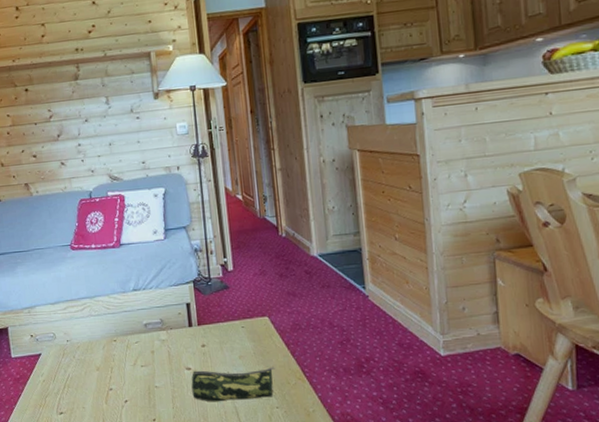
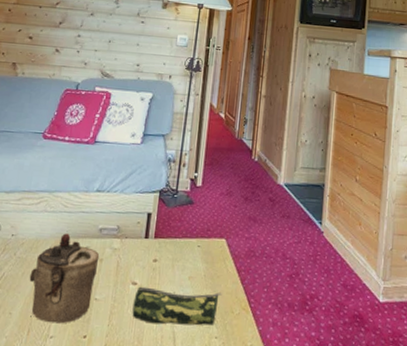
teapot: none [91,332,153,412] -> present [29,233,100,324]

